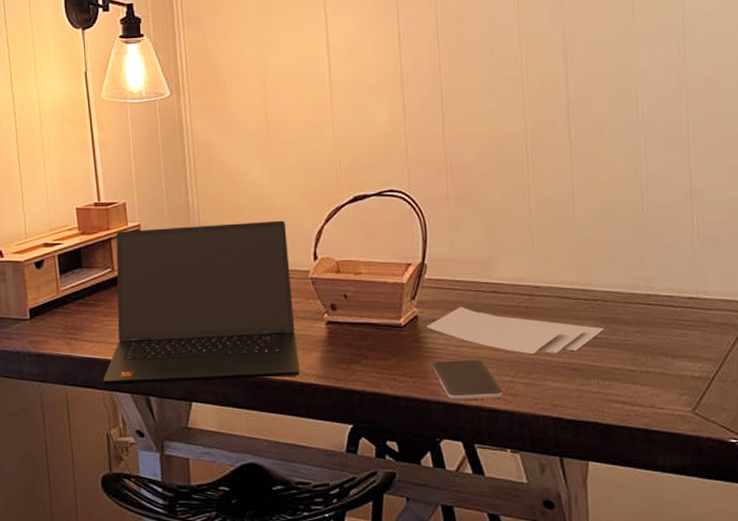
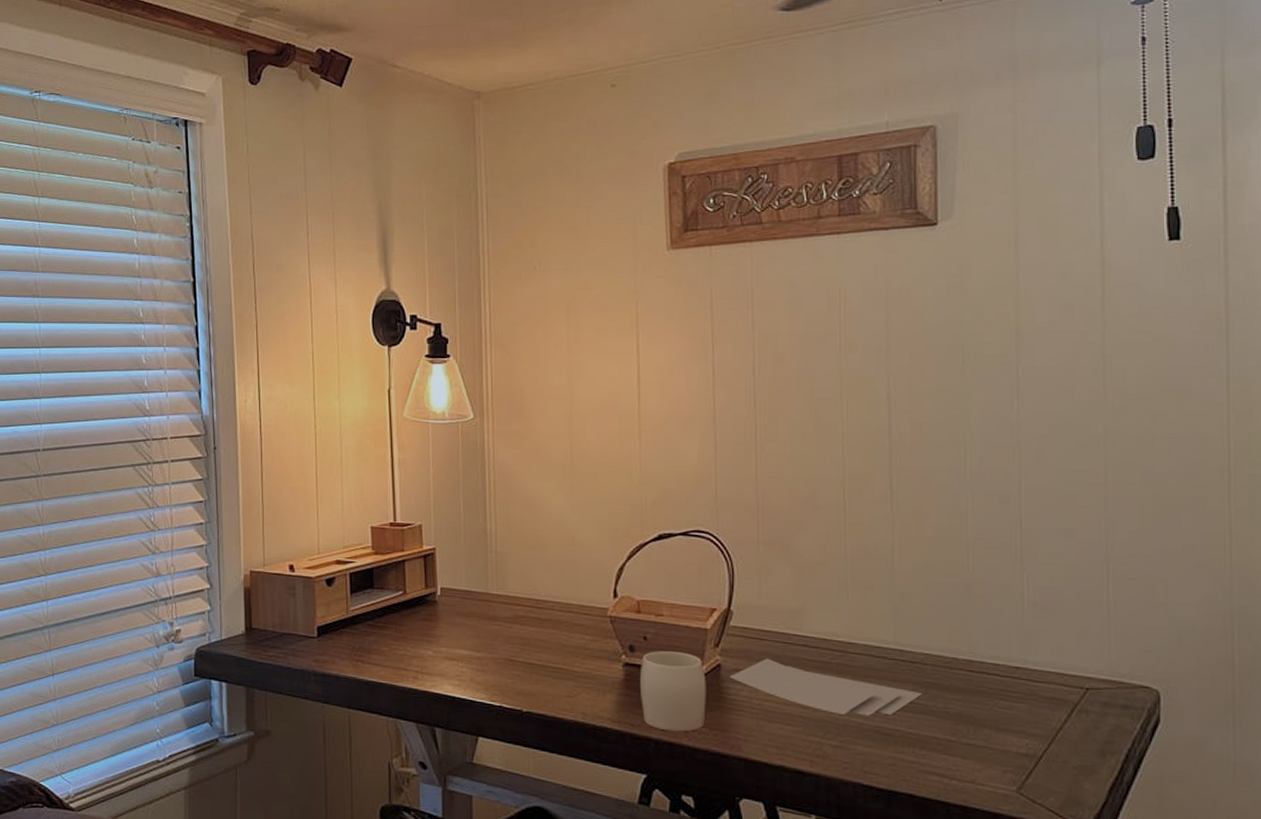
laptop: present [103,220,300,385] -> none [388,553,593,718]
mug: none [342,307,406,383] -> present [639,651,706,732]
smartphone: present [432,360,503,401] -> none [734,714,809,760]

